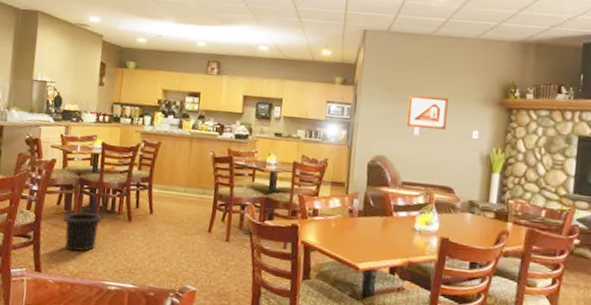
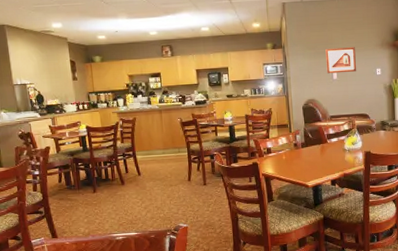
trash can: present [62,212,102,252] -> none [66,183,100,217]

